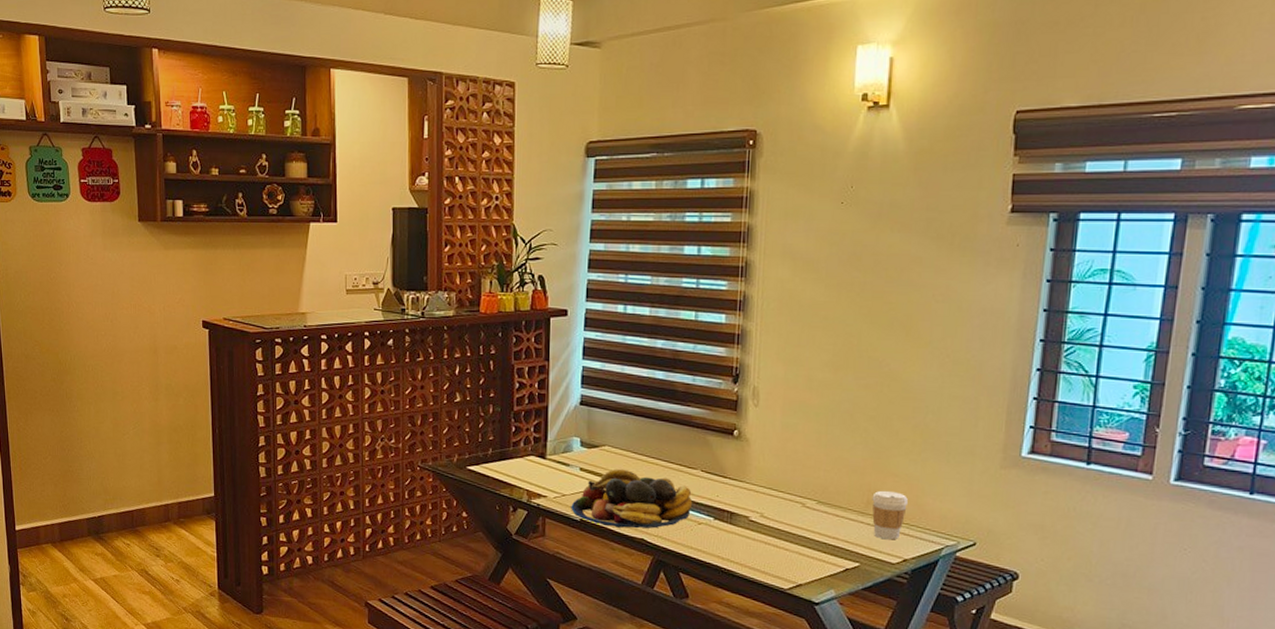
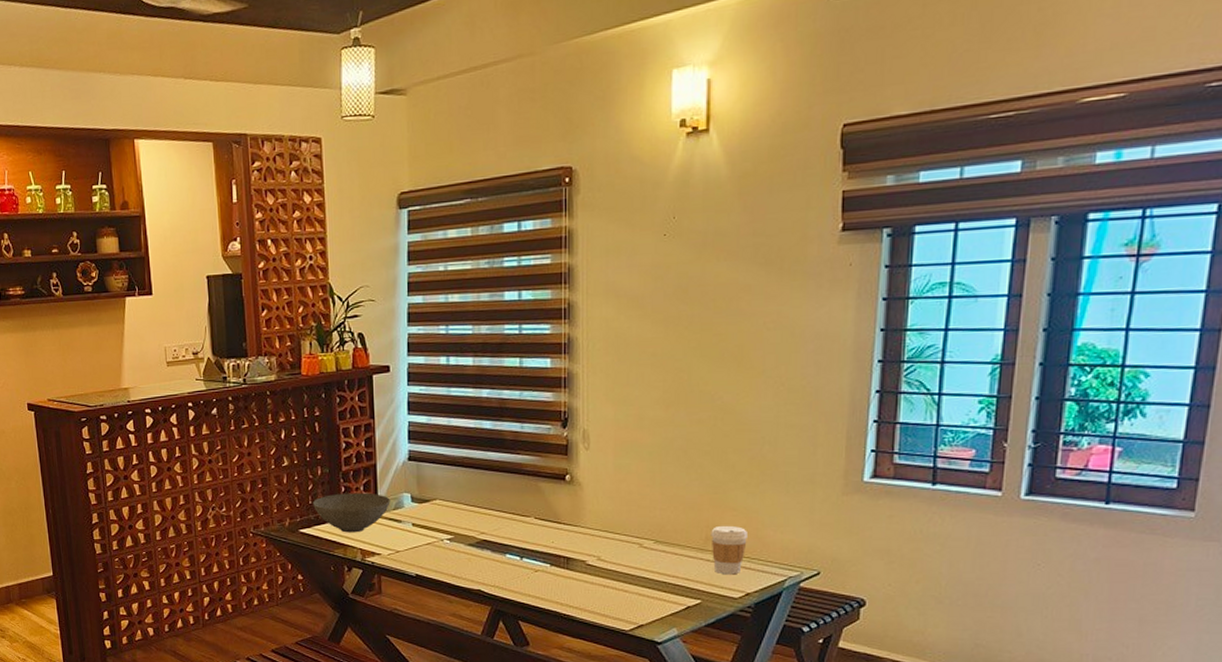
bowl: none [483,433,560,474] -> present [313,492,390,533]
fruit bowl: present [571,468,693,529] -> none [405,521,528,580]

